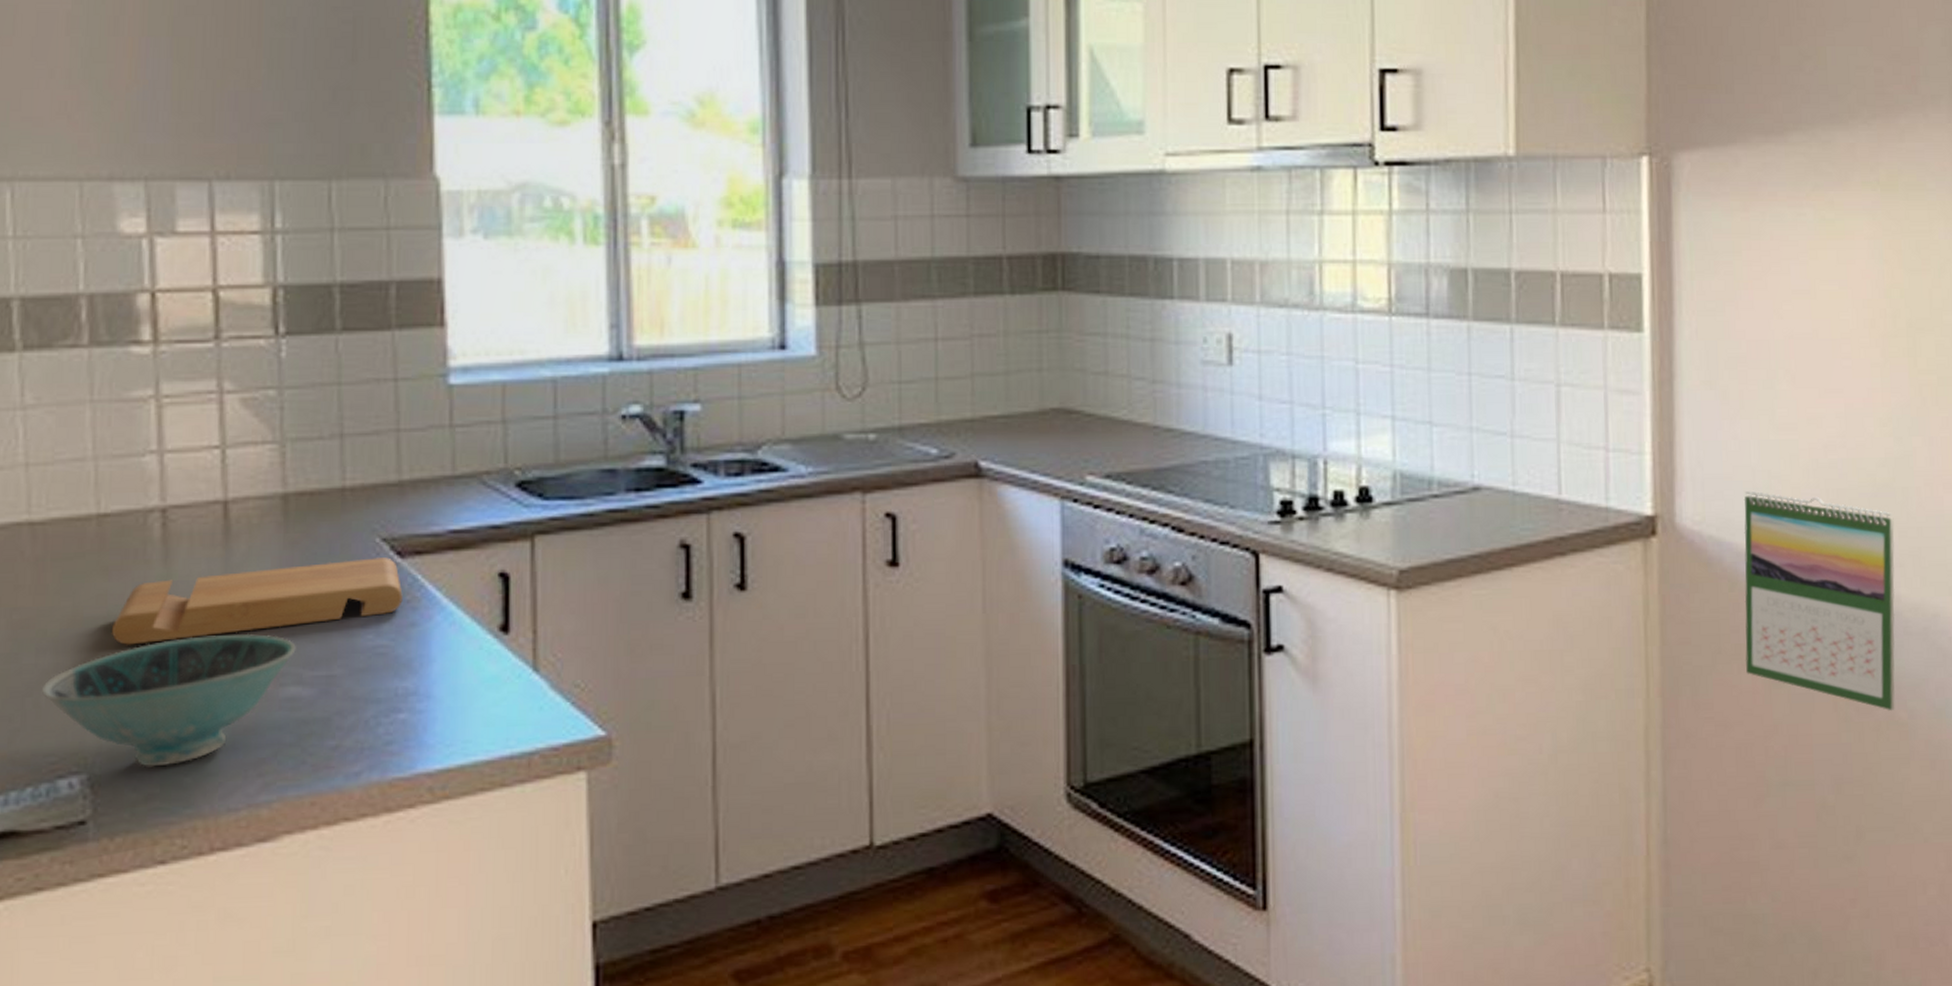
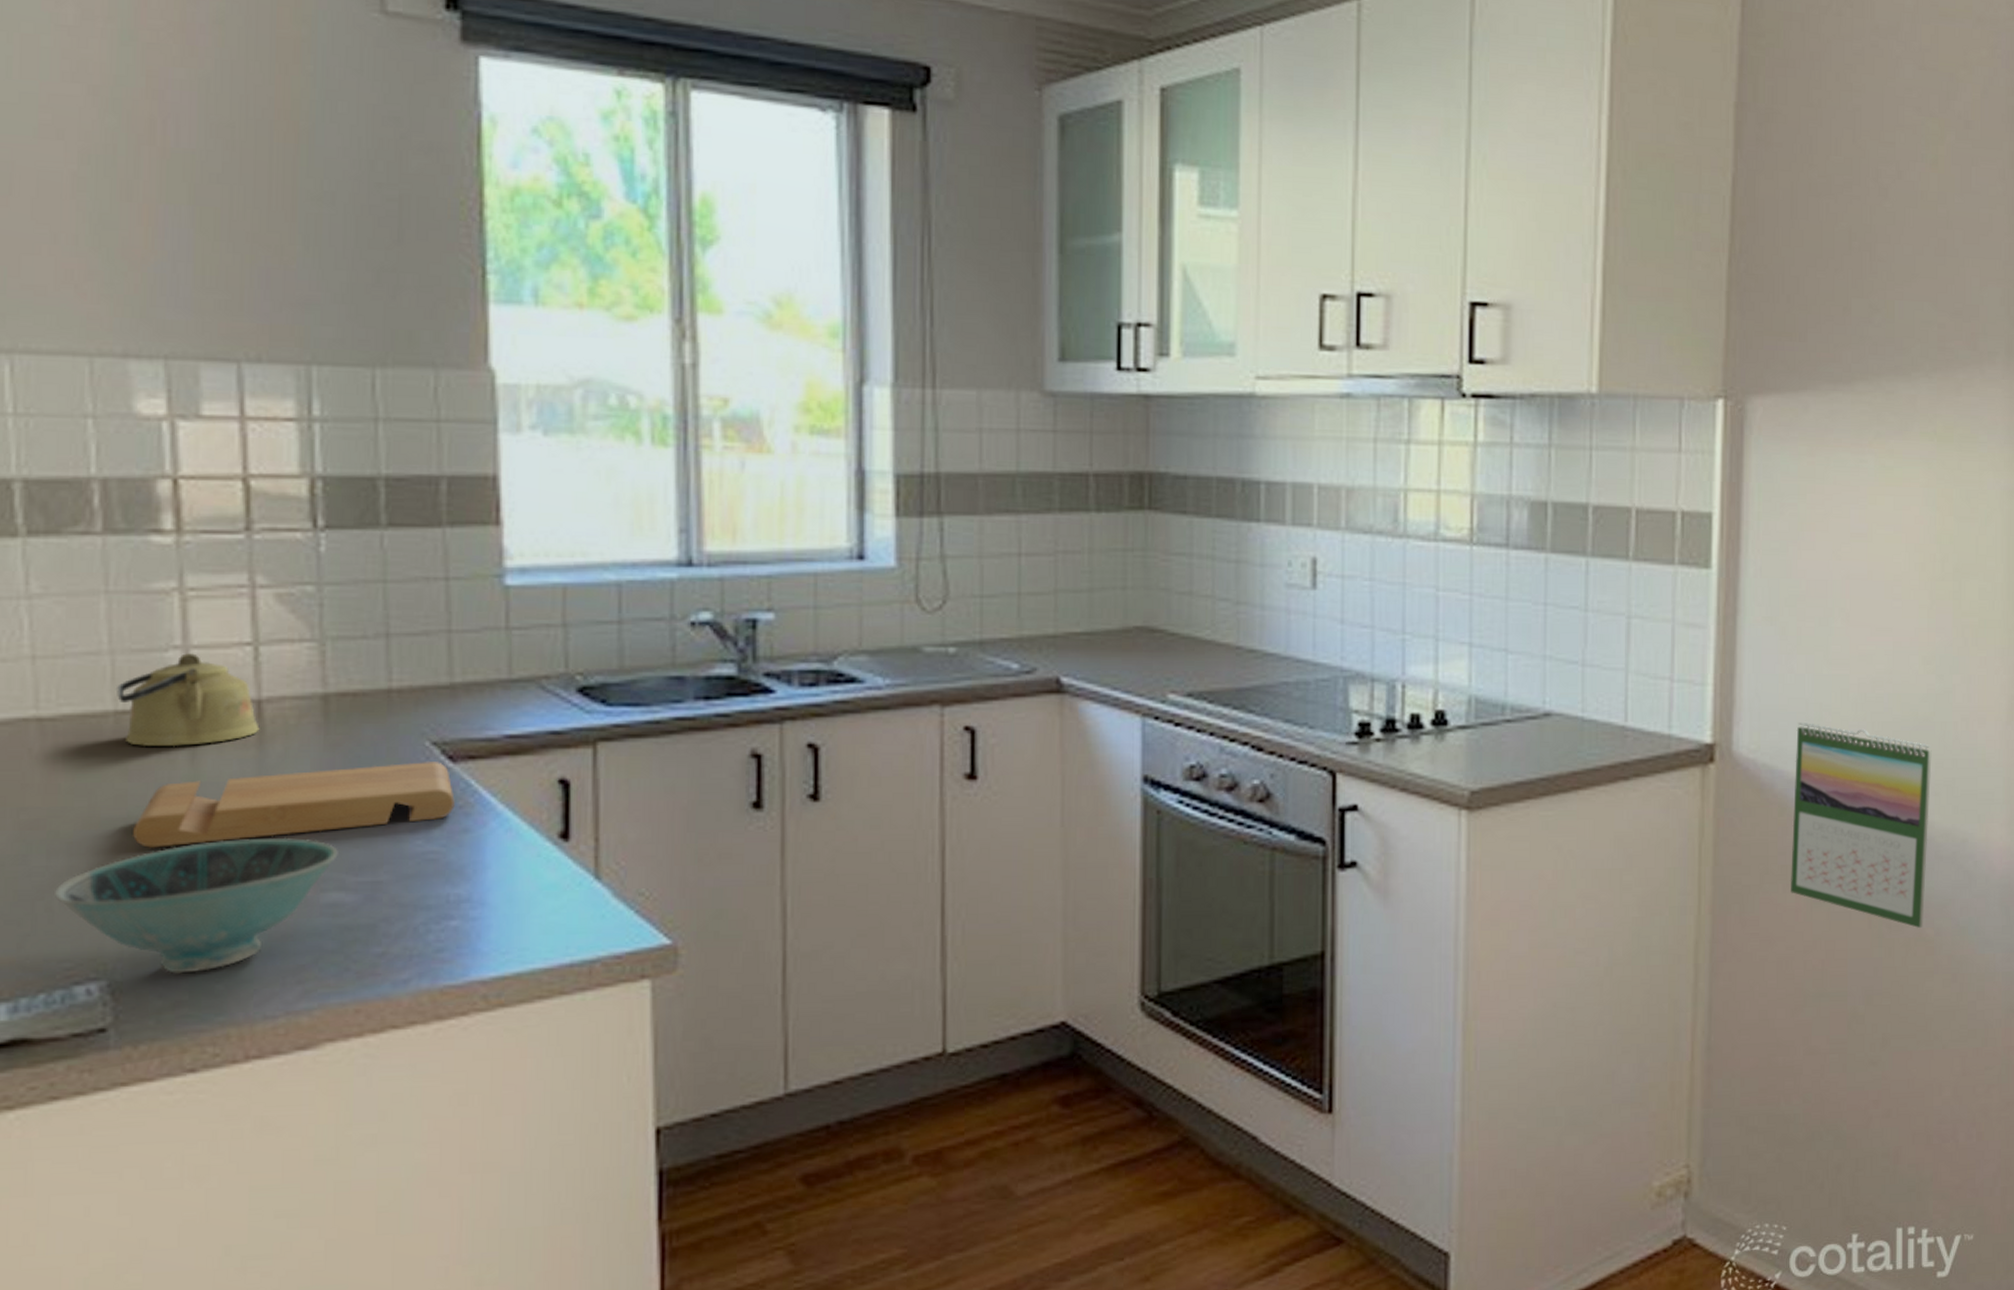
kettle: none [98,457,226,548] -> present [115,653,260,747]

